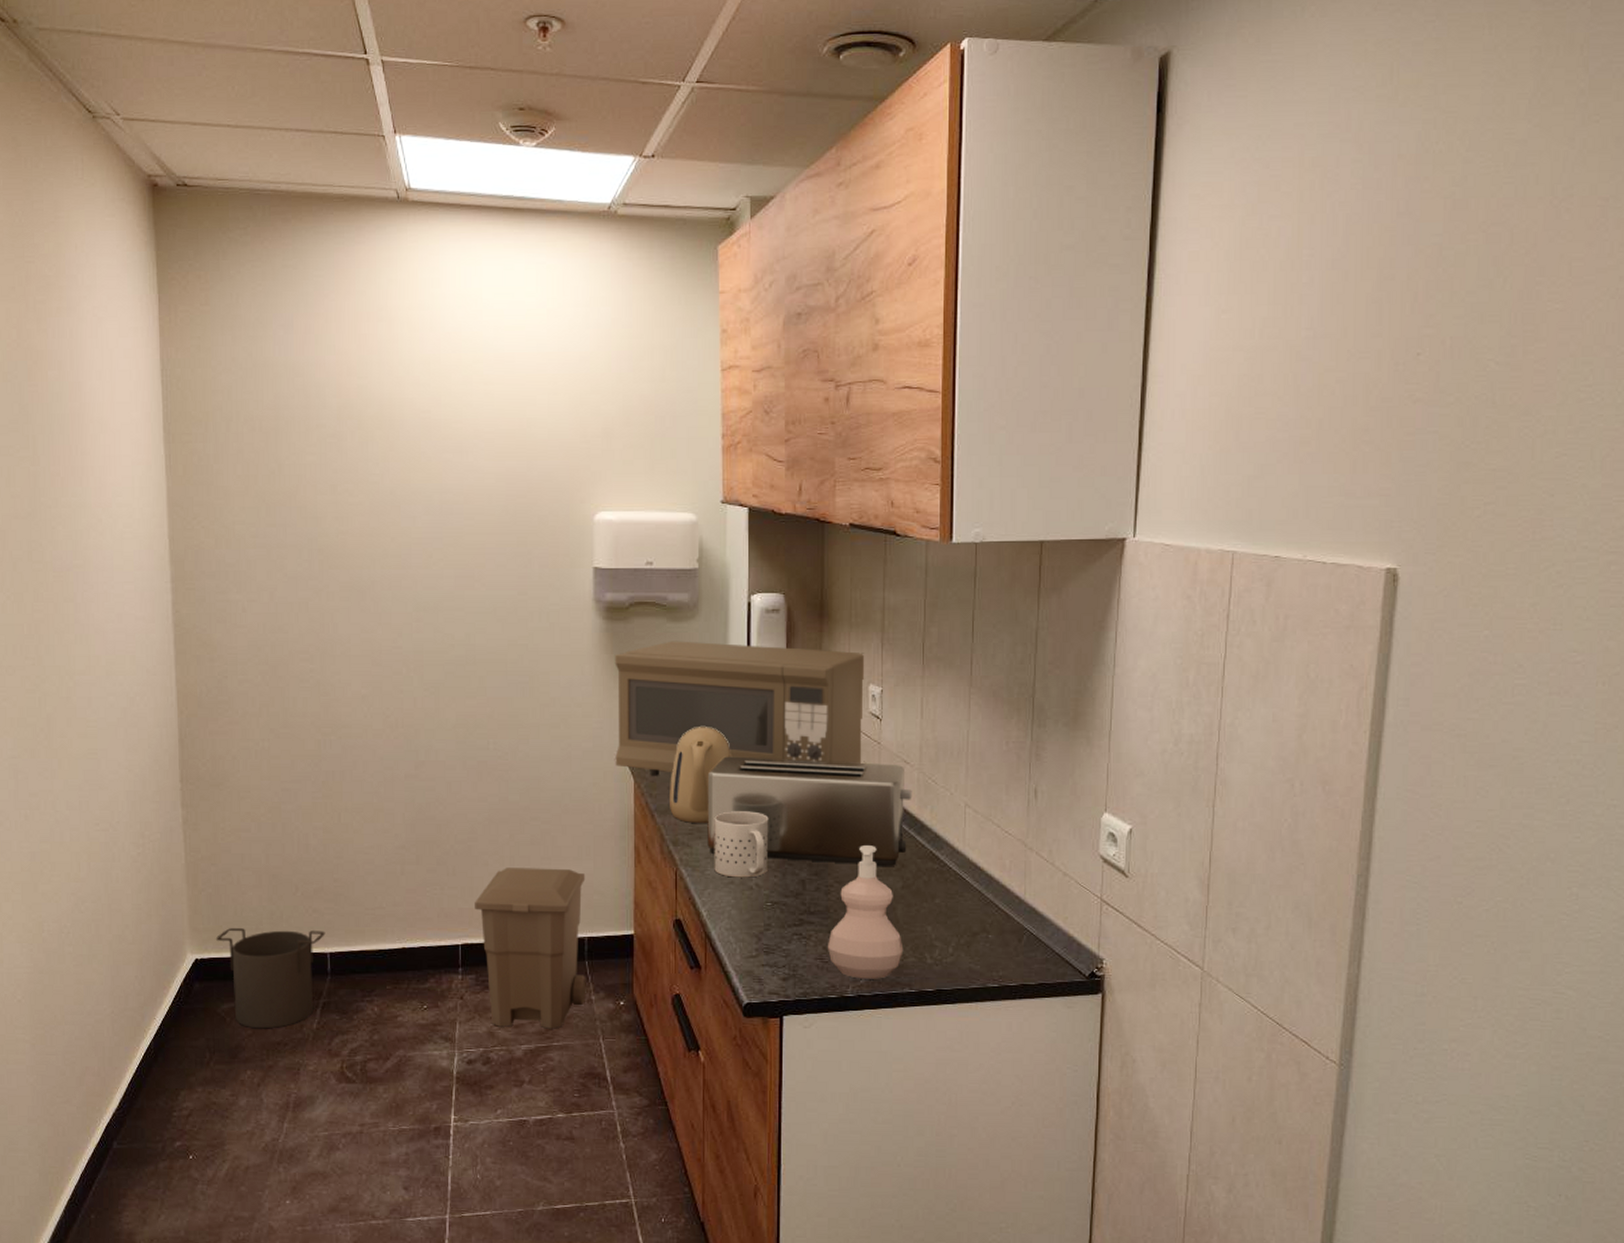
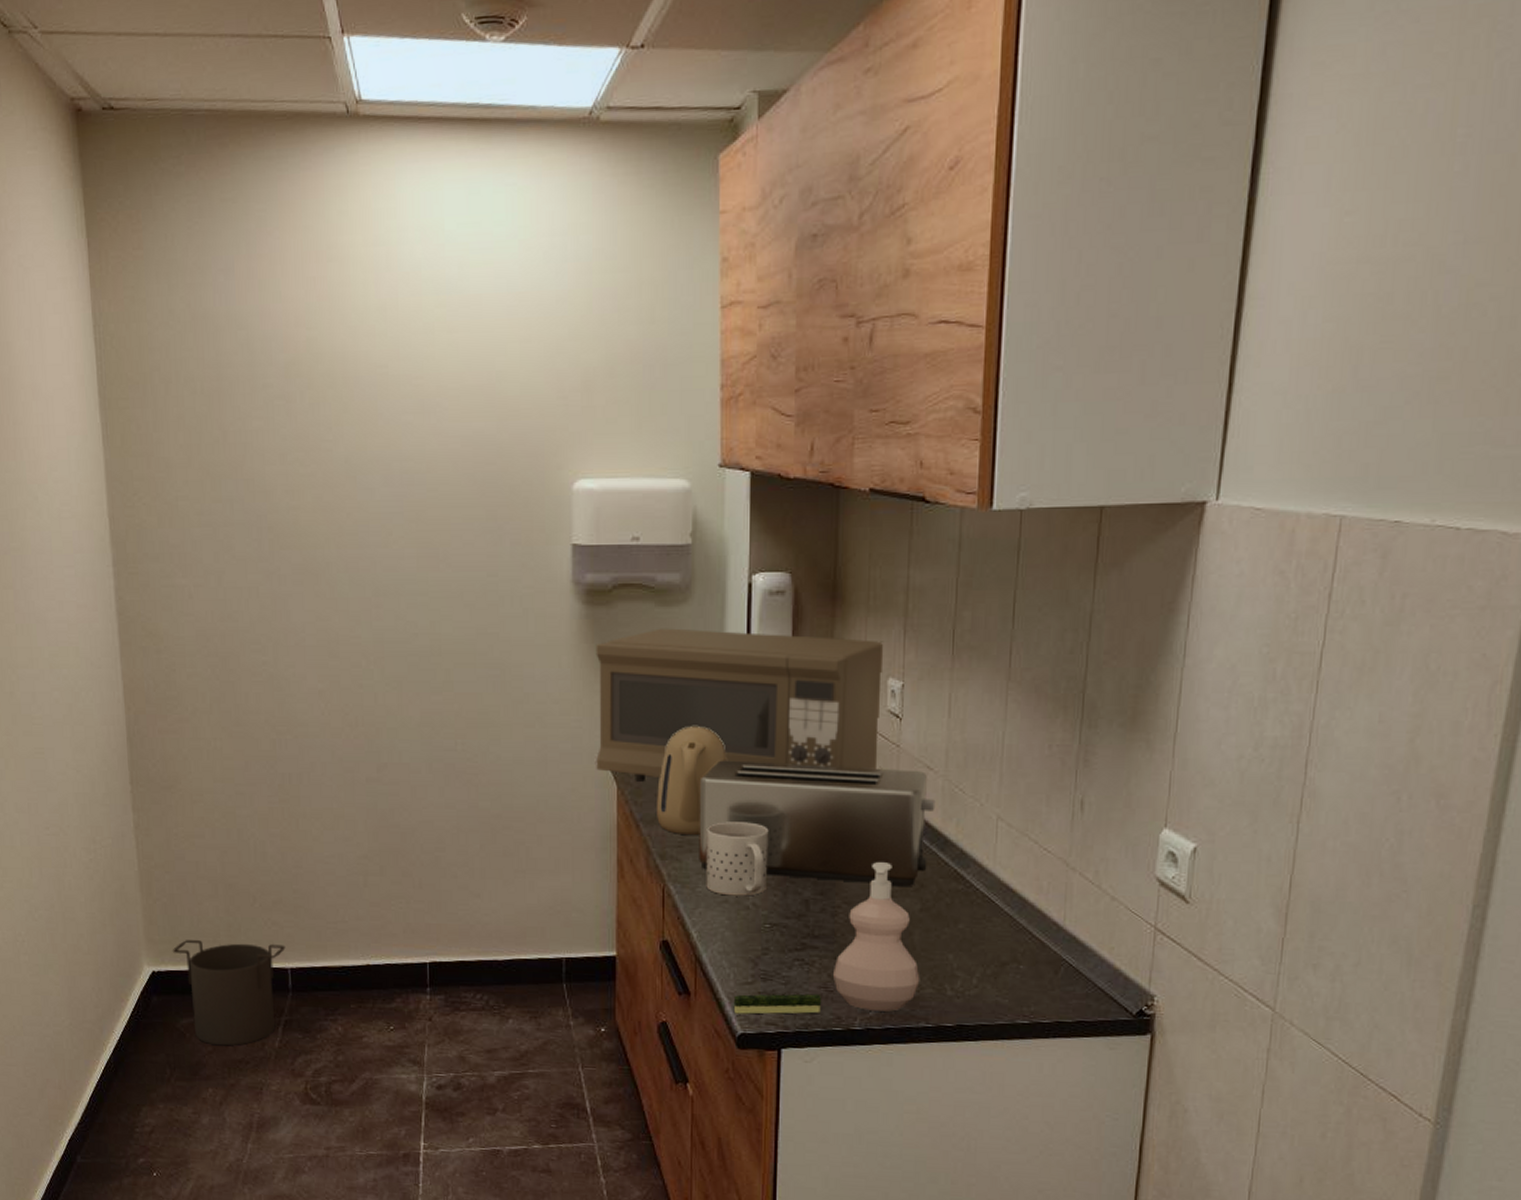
recycling bin: present [475,867,586,1029] -> none [443,881,564,1055]
sponge: none [740,965,819,985] -> present [733,993,822,1014]

